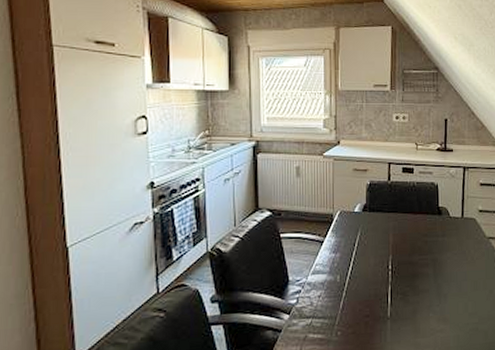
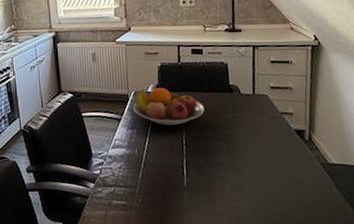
fruit bowl: none [338,207,413,249] -> present [133,87,205,126]

